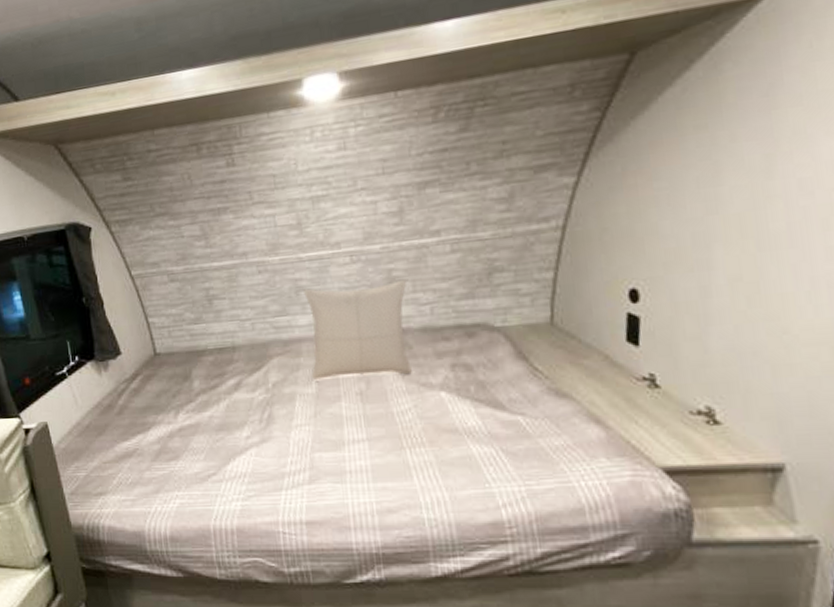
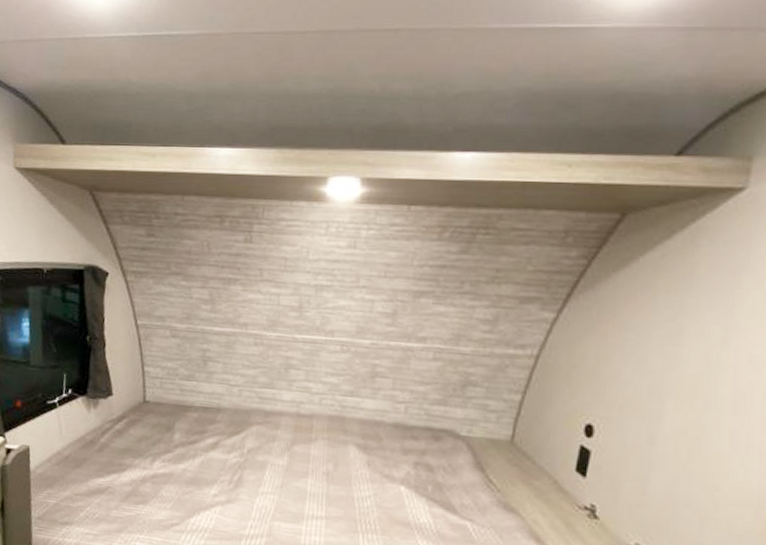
pillow: present [304,280,412,380] -> none [286,367,387,465]

